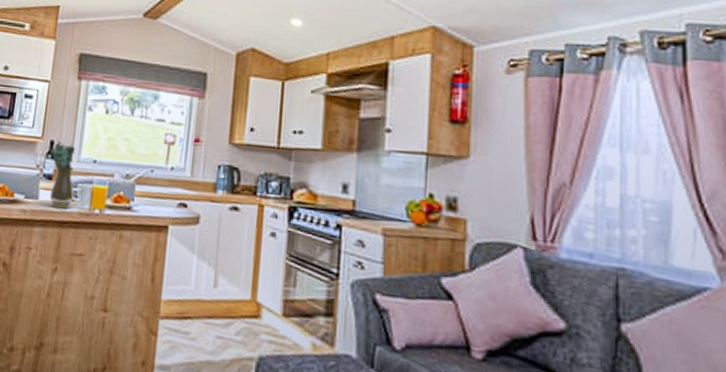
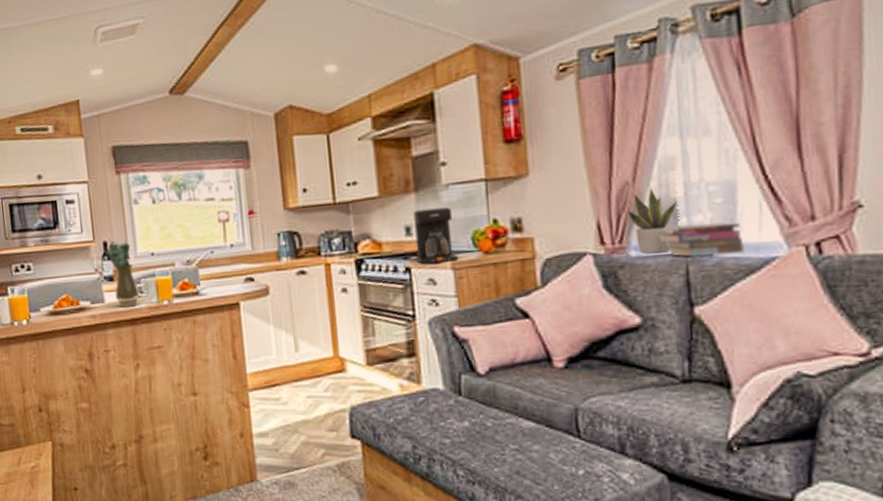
coffee maker: none [348,170,391,228] -> present [413,207,458,265]
potted plant: none [562,193,613,263] -> present [627,188,679,255]
books: none [593,235,676,278] -> present [661,222,745,257]

